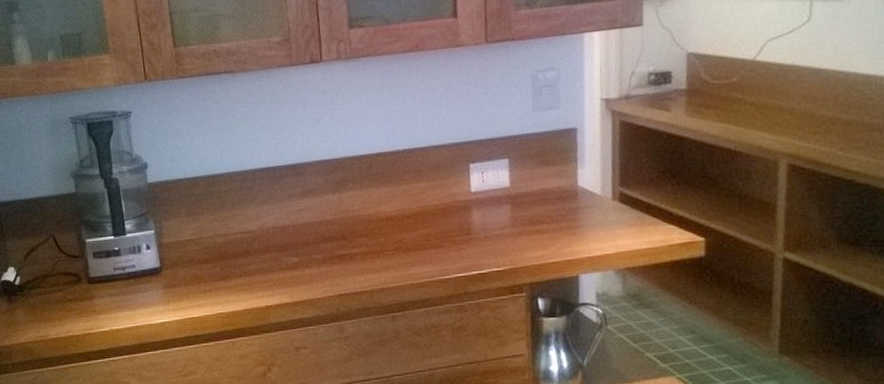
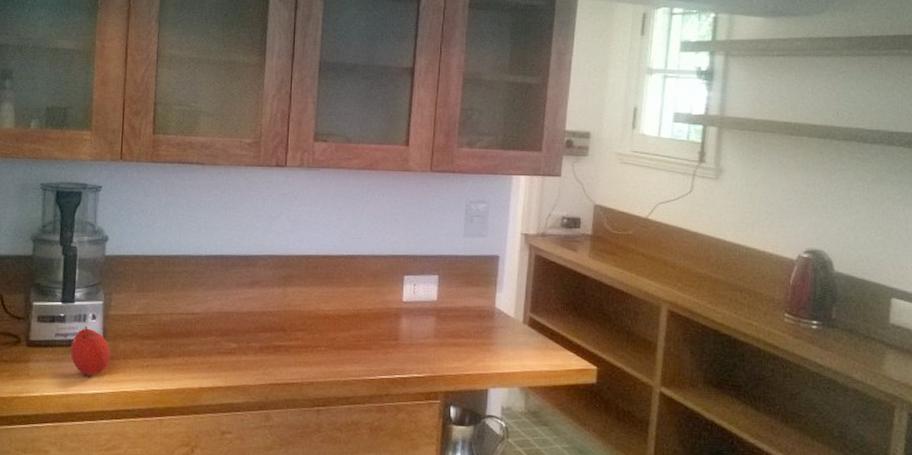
fruit: none [130,256,172,307] -> present [70,325,110,377]

